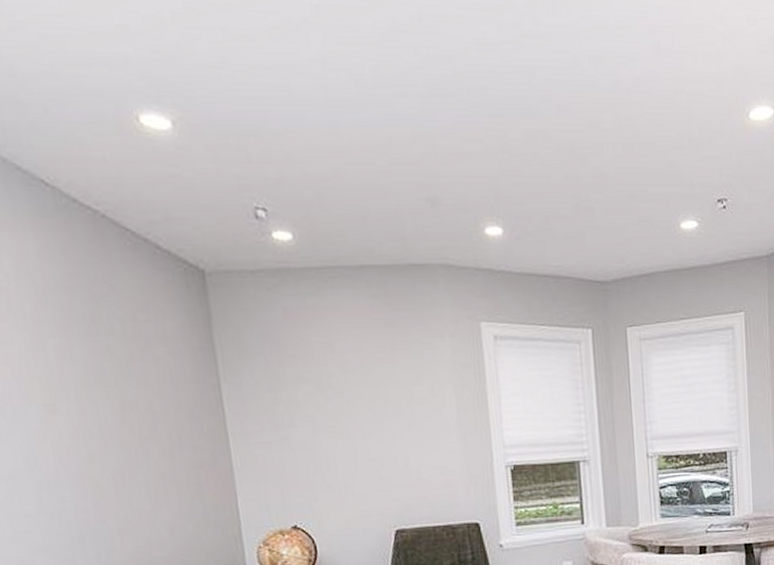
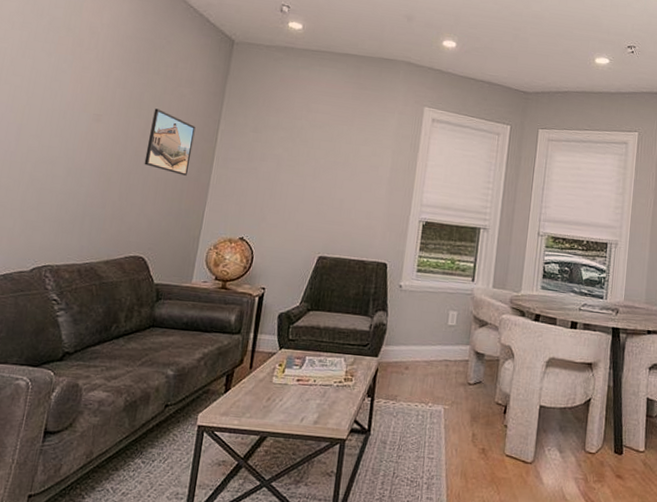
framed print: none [125,382,200,464] -> present [144,108,196,176]

